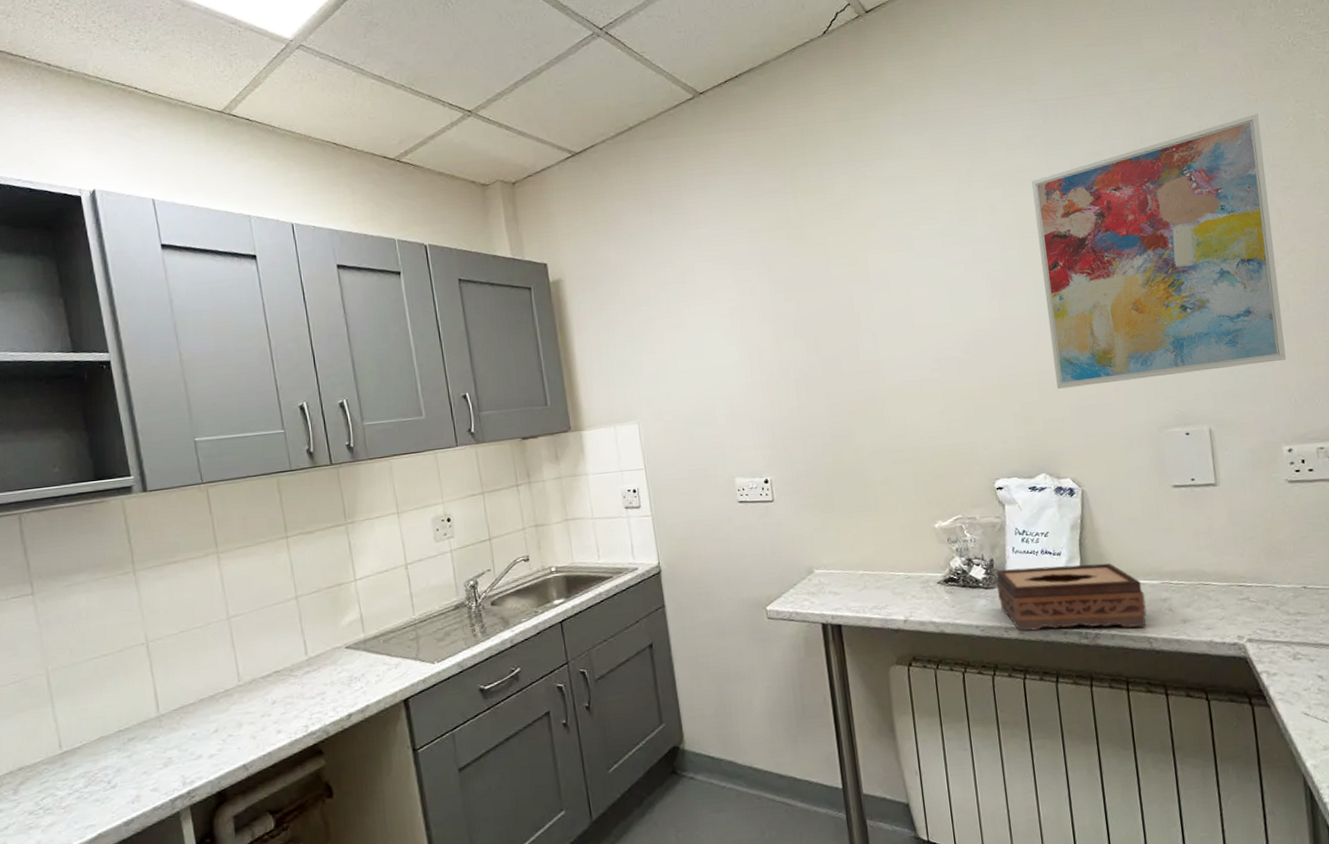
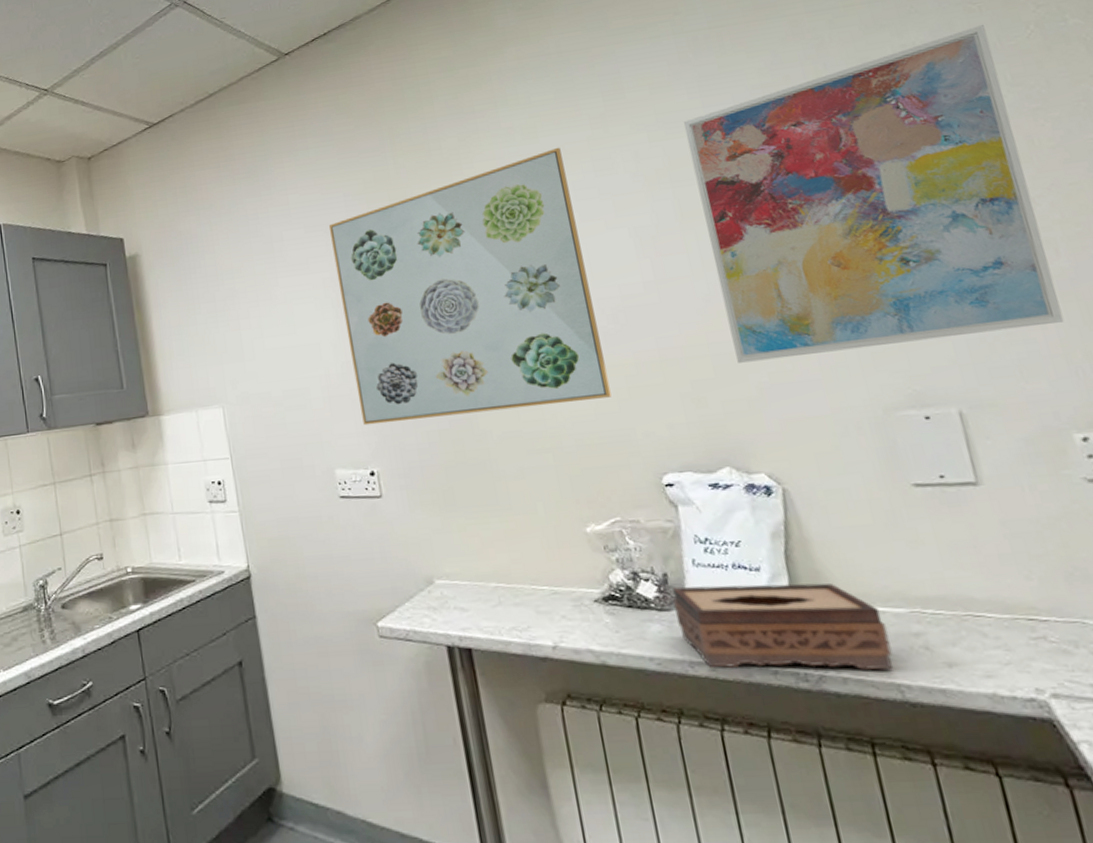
wall art: none [735,197,961,440] -> present [328,147,612,426]

